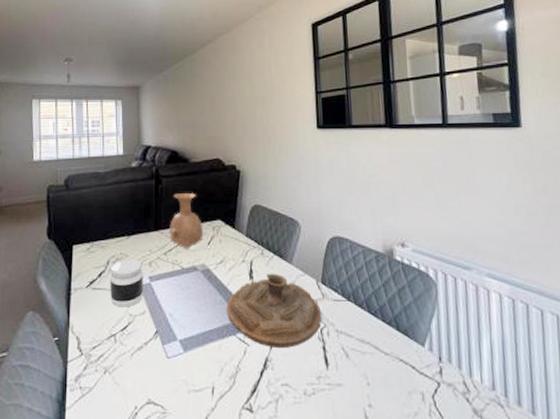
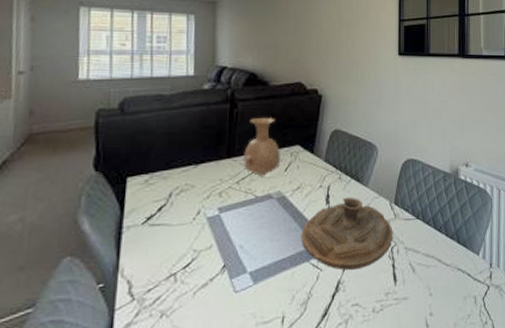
jar: present [110,259,143,307] -> none [171,190,212,243]

